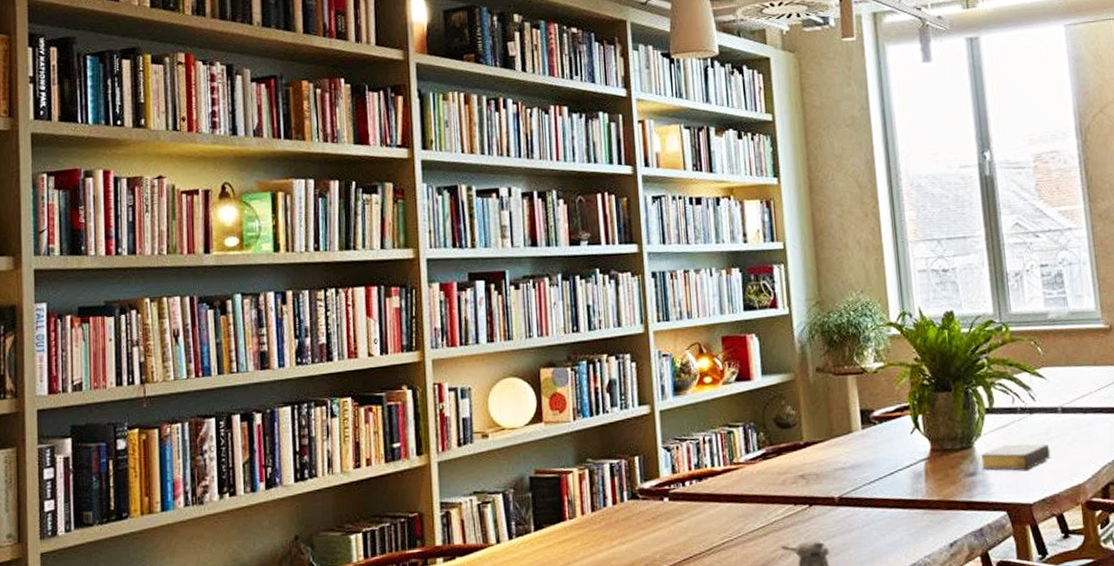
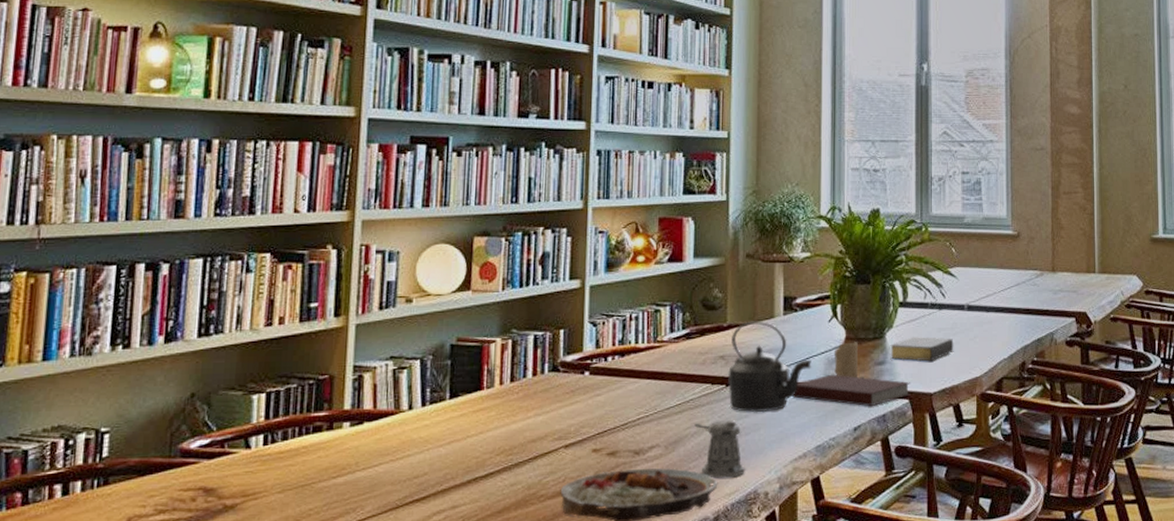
kettle: none [810,437,897,533] -> present [728,321,811,413]
notebook: none [880,488,1007,521] -> present [792,374,910,406]
candle: none [920,453,948,492] -> present [833,342,858,378]

